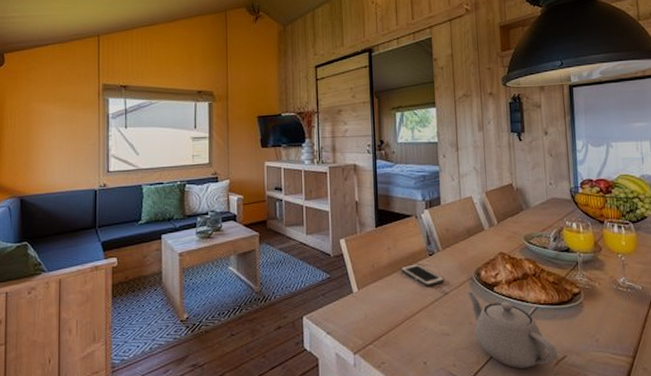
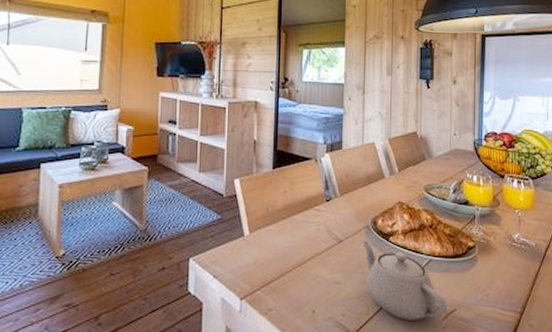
cell phone: present [401,264,445,286] -> none [296,209,340,233]

